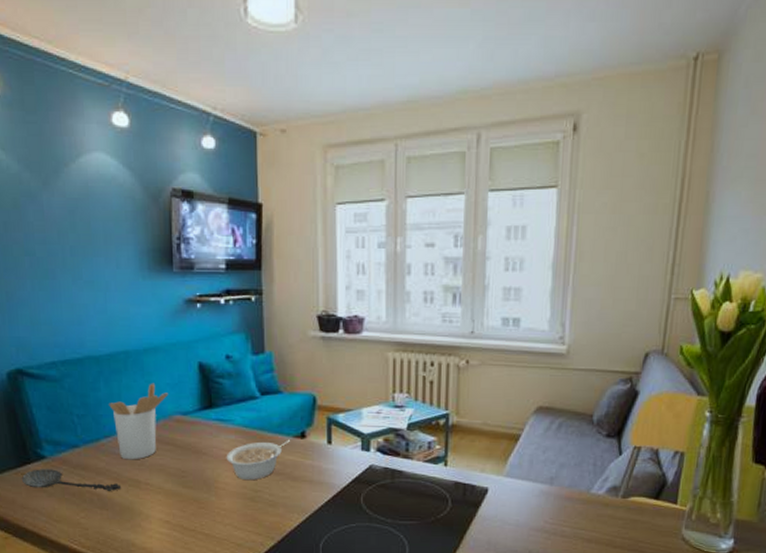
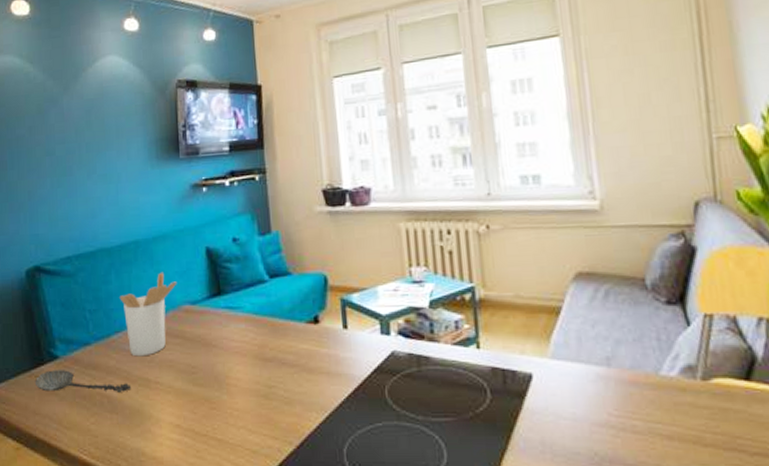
legume: present [226,439,291,481] -> none [236,325,304,375]

